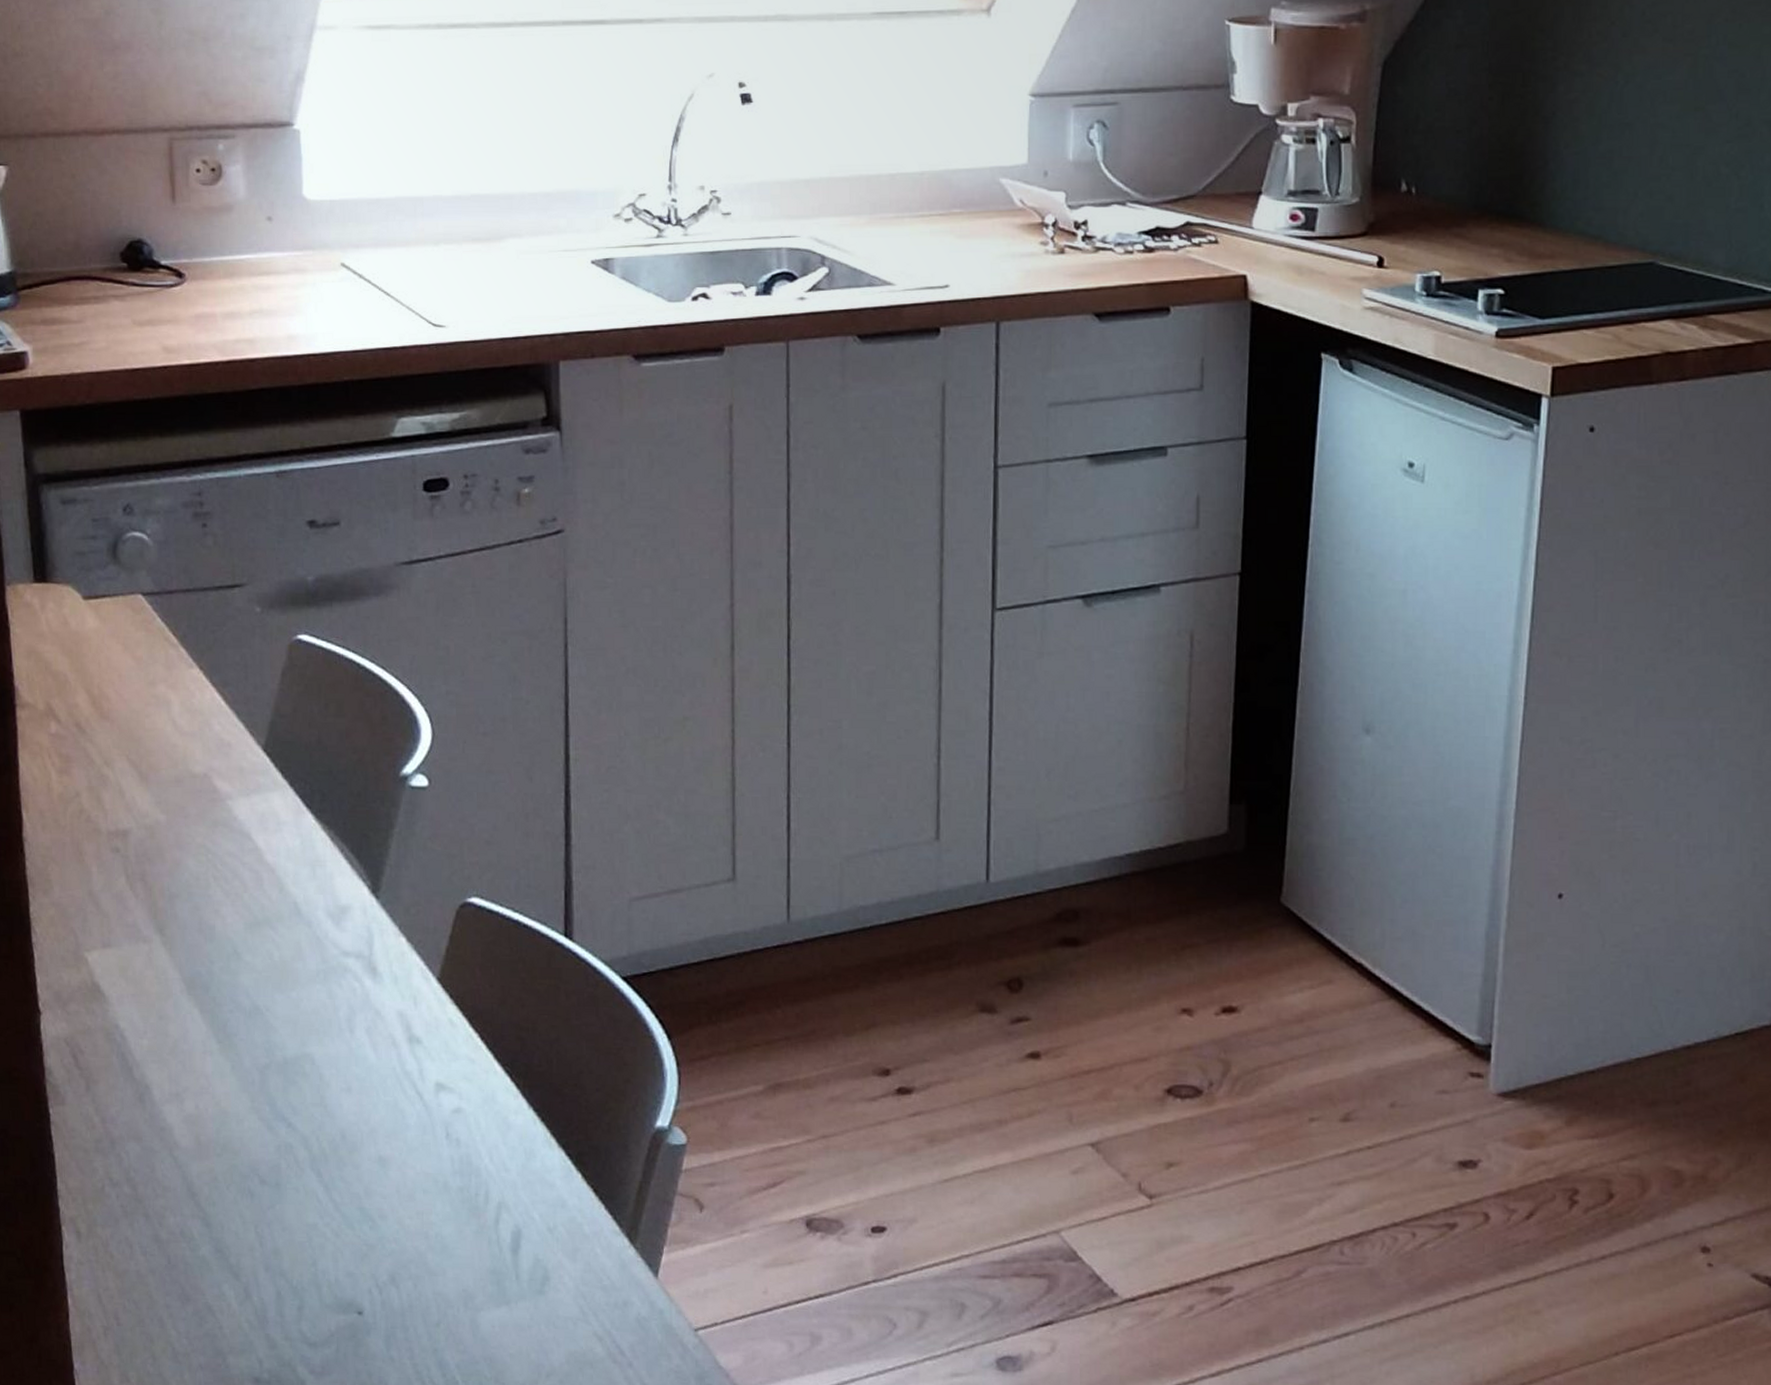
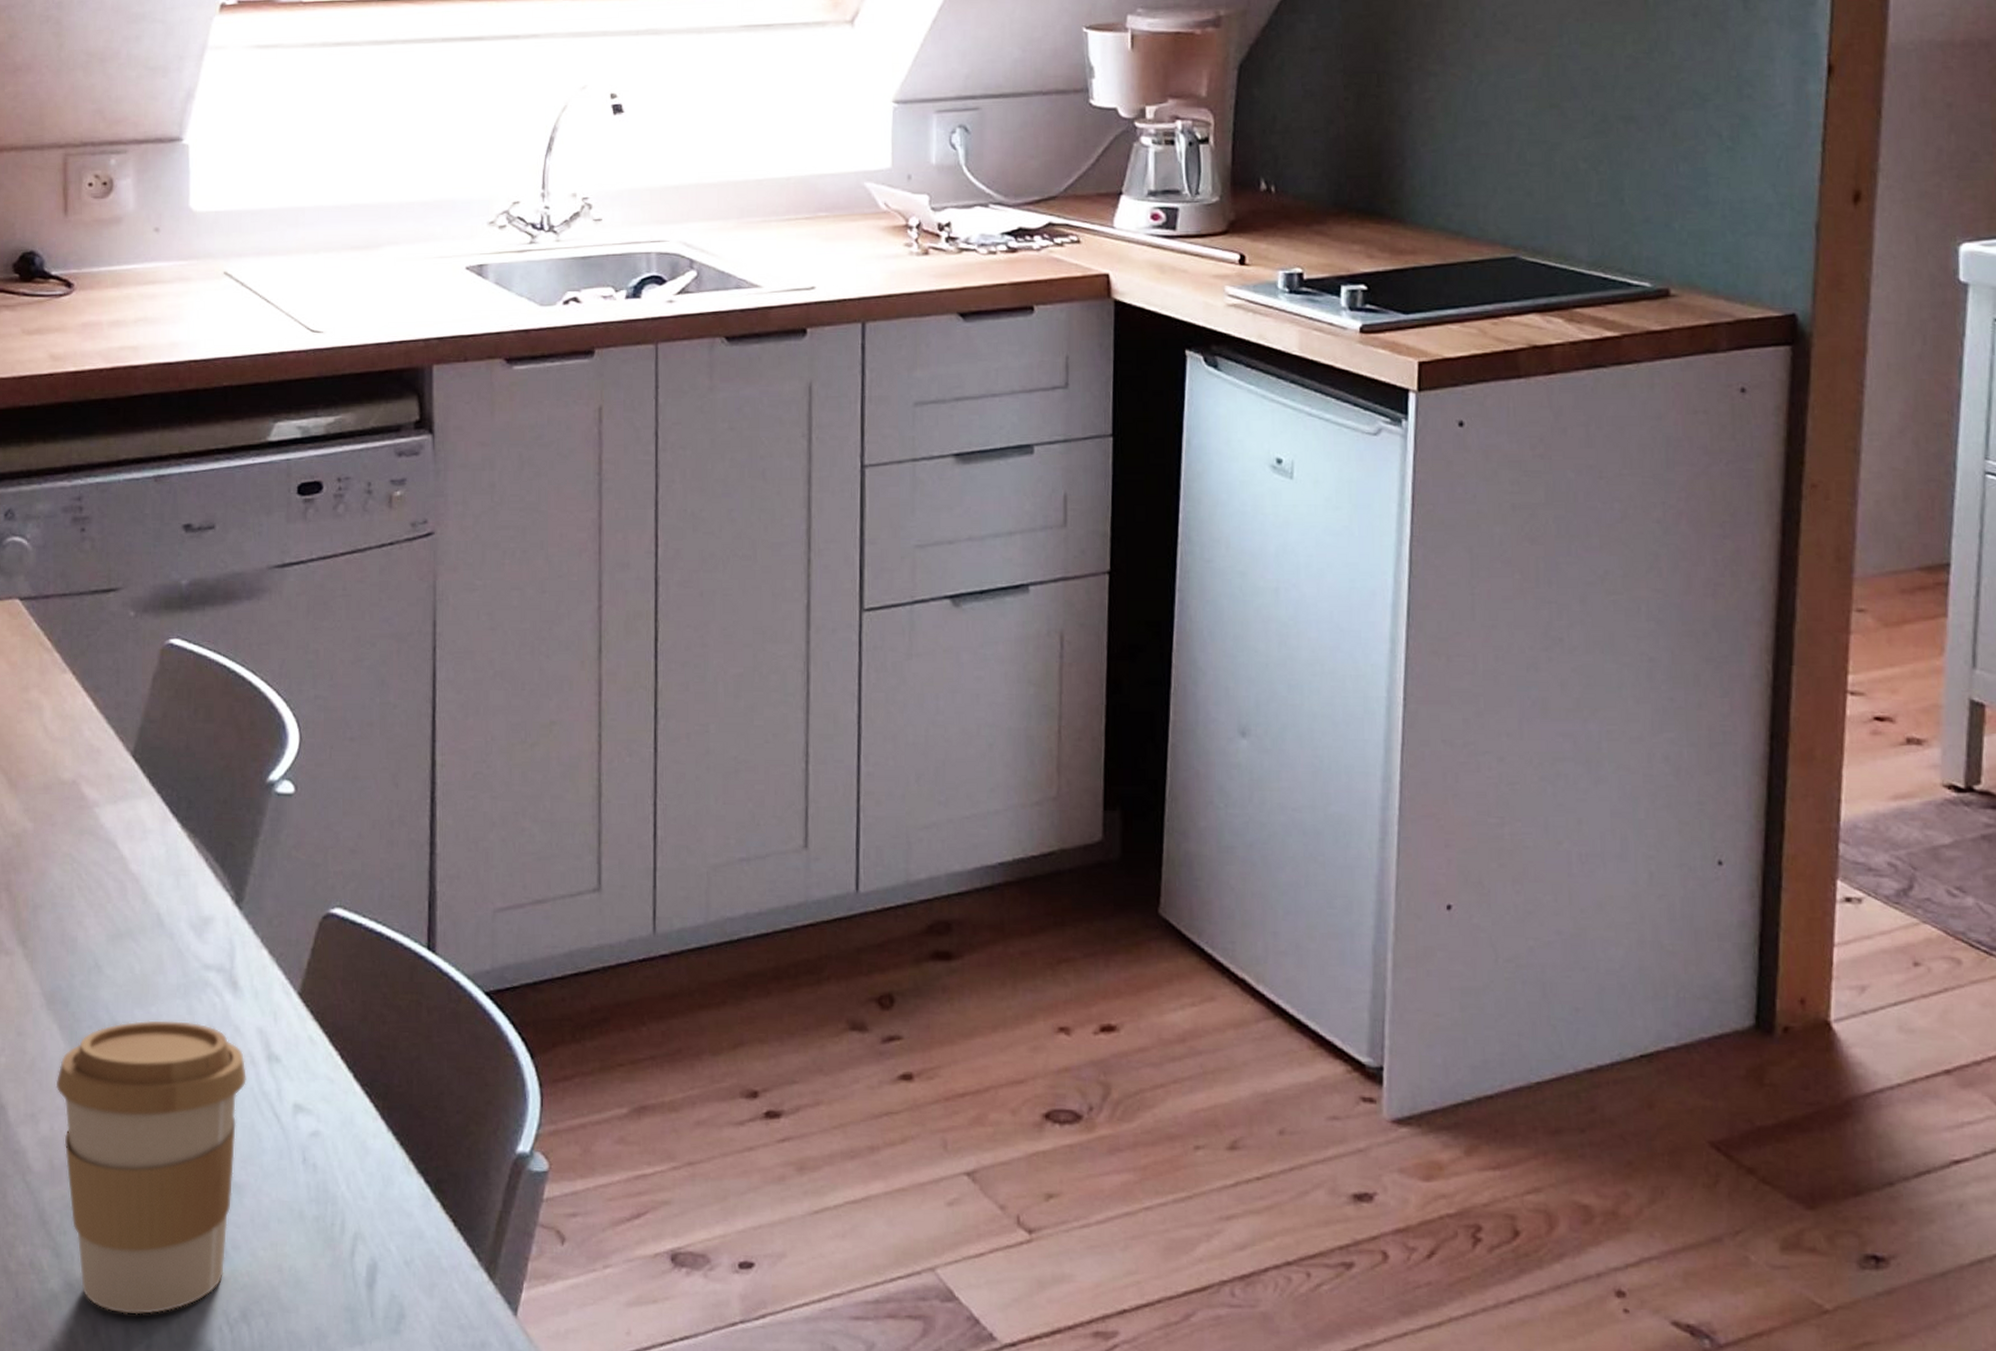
coffee cup: none [199,1004,388,1279] -> present [55,1020,246,1315]

